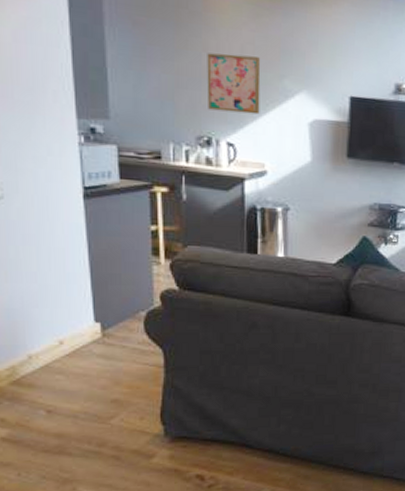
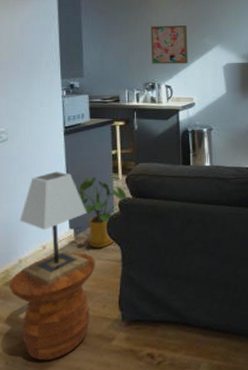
side table: none [17,351,130,475] -> present [9,252,95,361]
lamp: none [26,246,121,389] -> present [19,171,89,286]
house plant: none [101,258,173,348] -> present [75,177,128,248]

